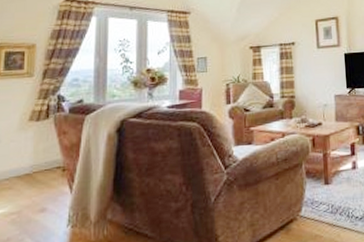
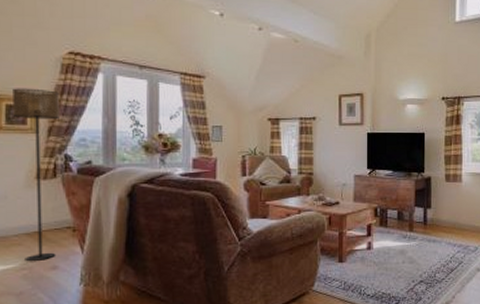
floor lamp: none [11,35,55,205] -> present [13,88,59,261]

